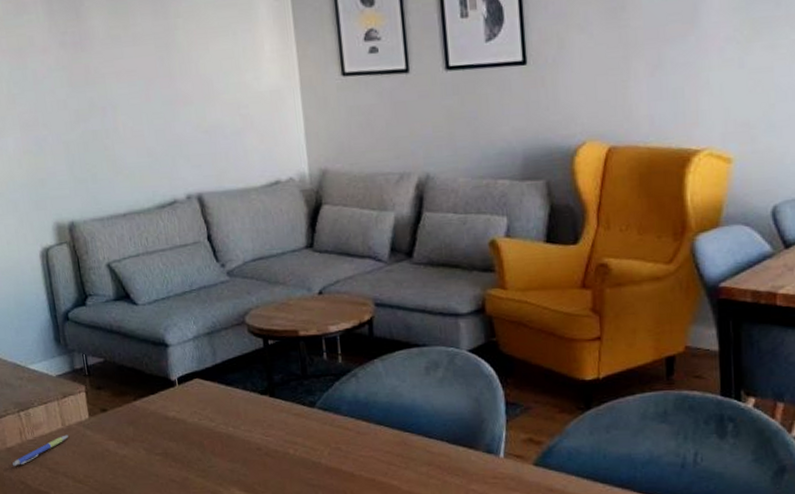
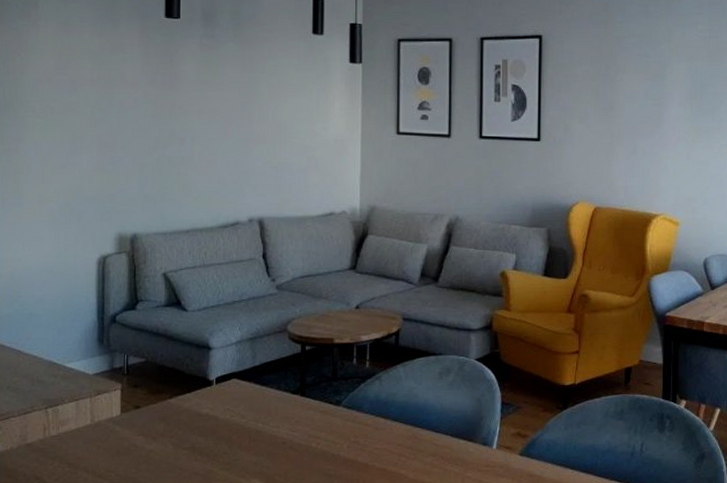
pen: present [12,435,69,467] -> none [30,430,96,463]

